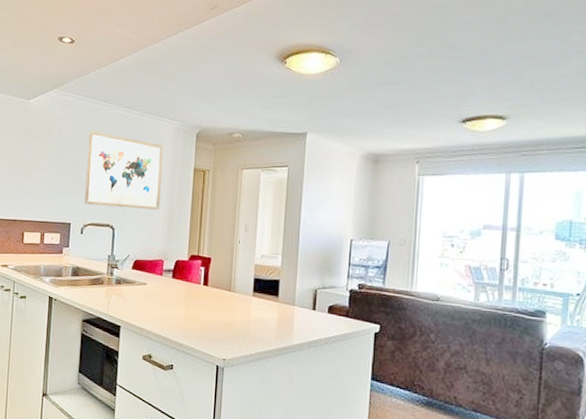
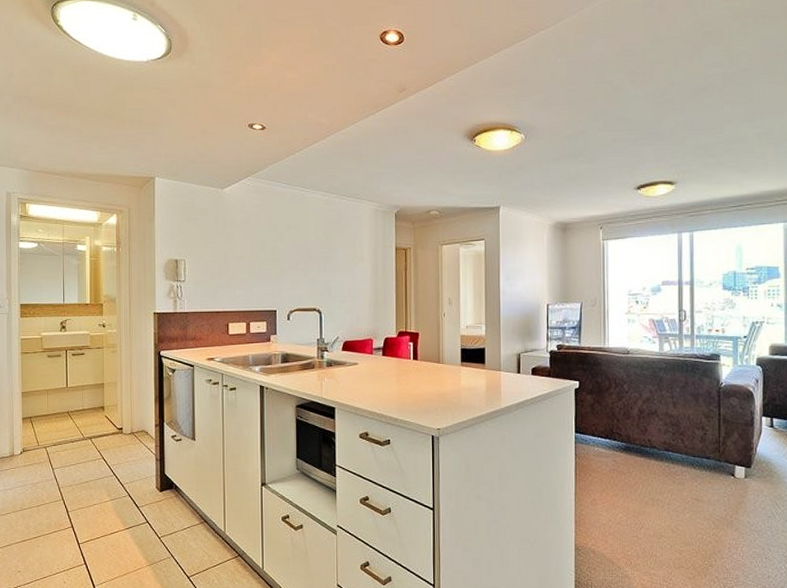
wall art: present [84,131,164,210] -> none [288,216,365,291]

